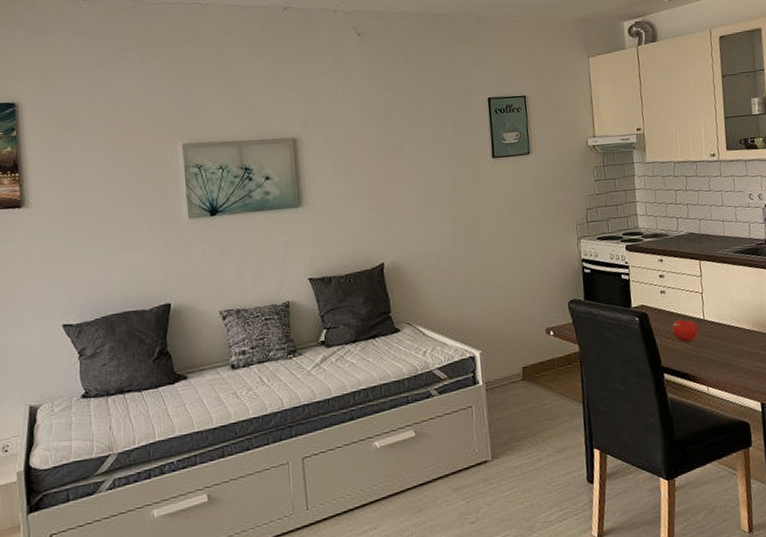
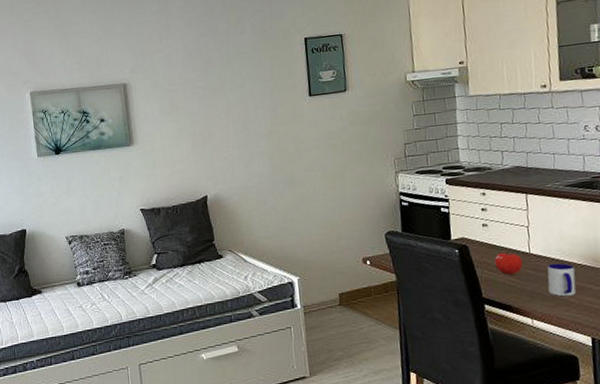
mug: none [720,329,746,363] -> present [547,263,576,297]

